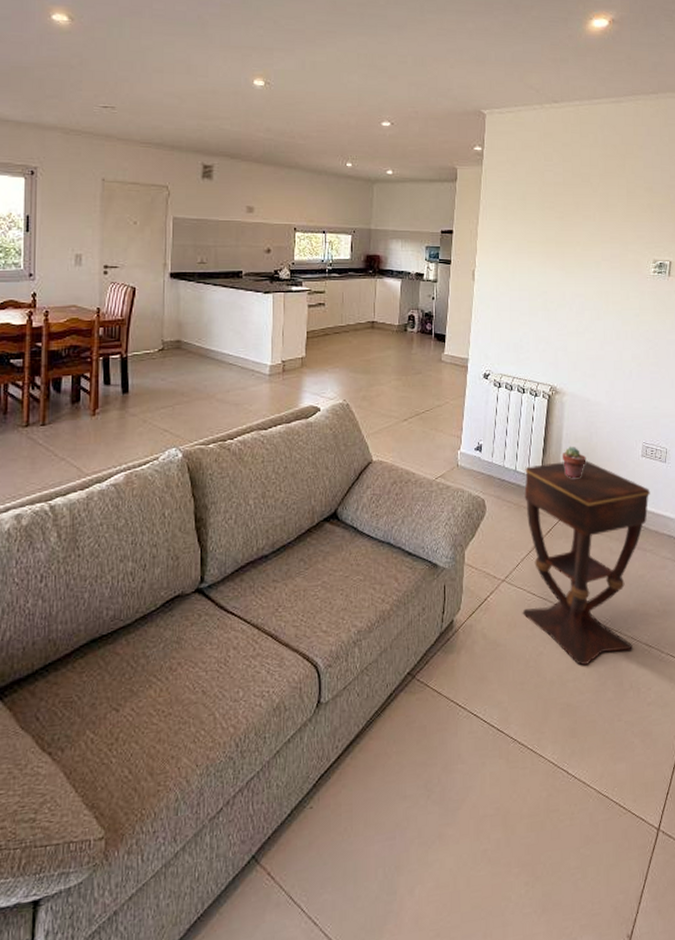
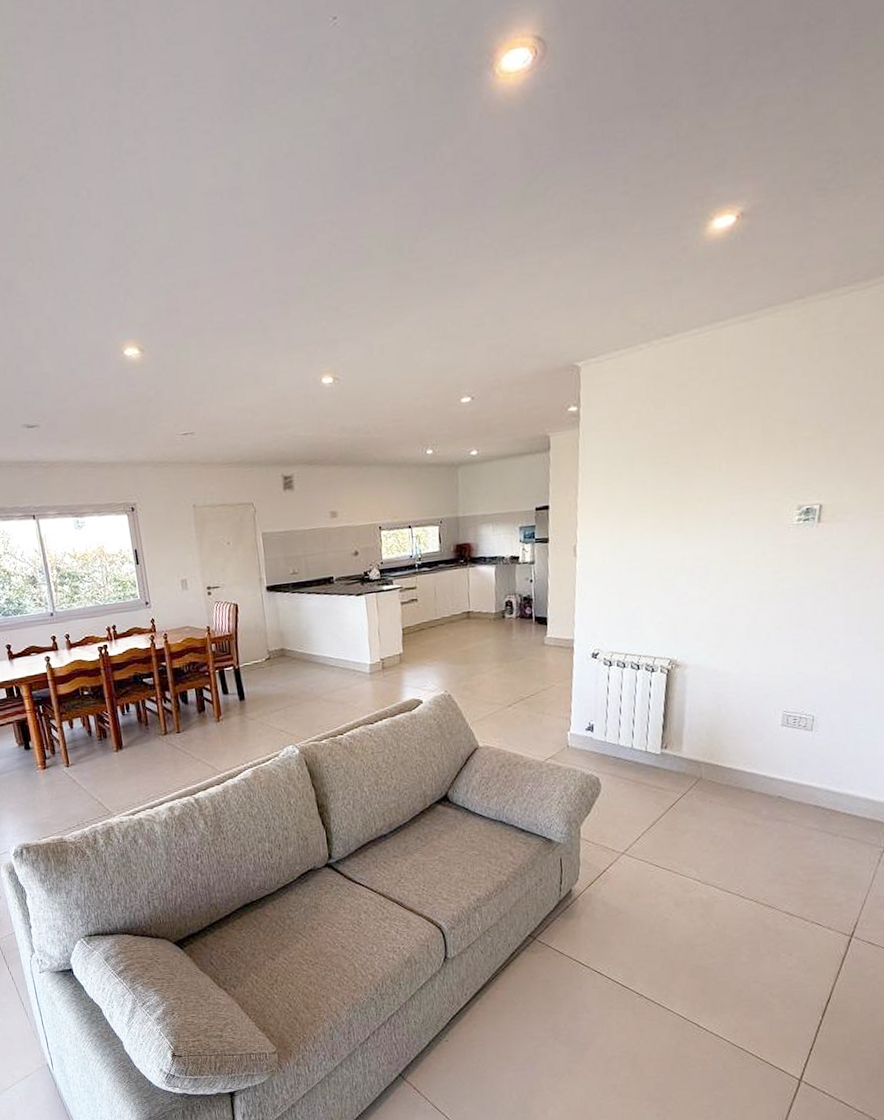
side table: present [522,460,651,665] -> none [643,733,793,931]
potted succulent: present [562,446,586,479] -> none [685,720,714,753]

